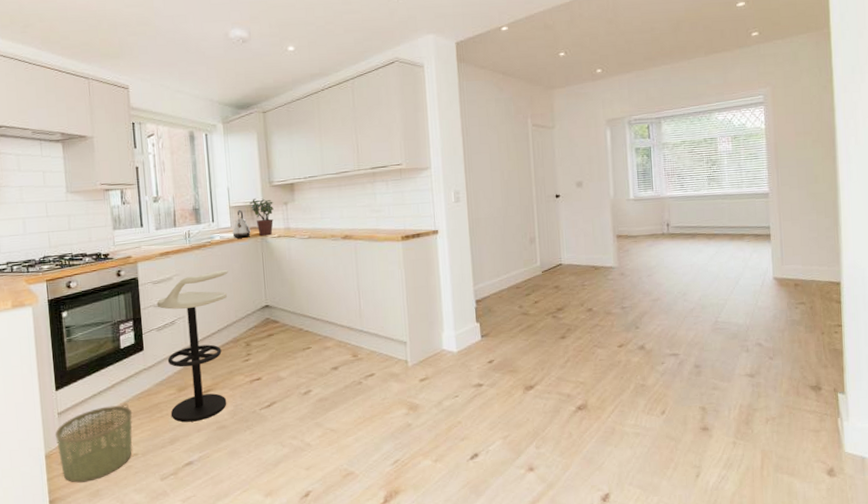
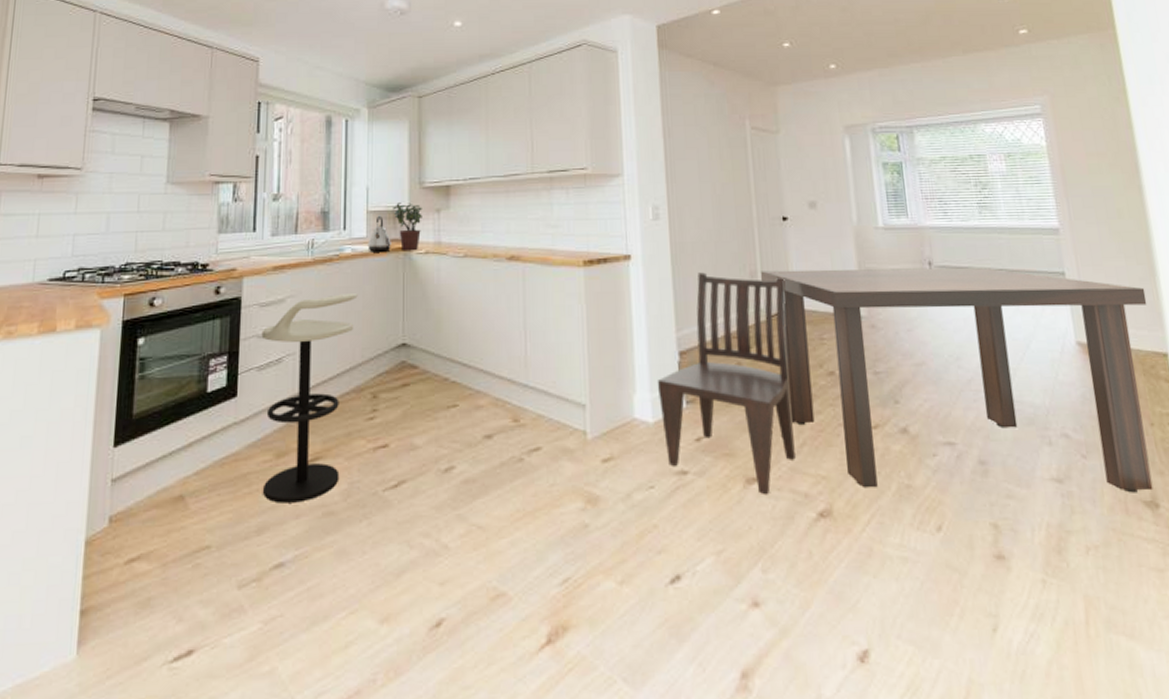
basket: present [55,403,133,483] -> none [103,471,212,585]
dining chair: none [459,240,561,397] -> present [657,272,795,495]
dining table: none [537,226,830,389] -> present [760,267,1153,493]

